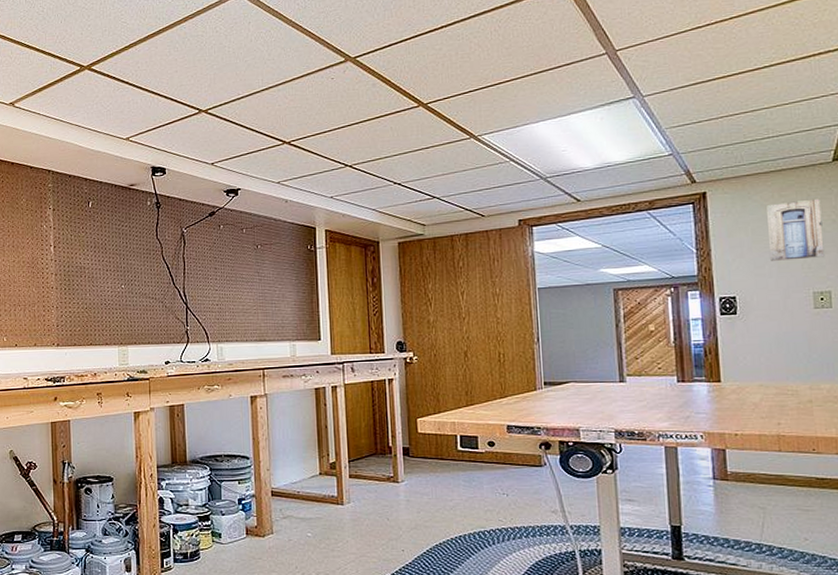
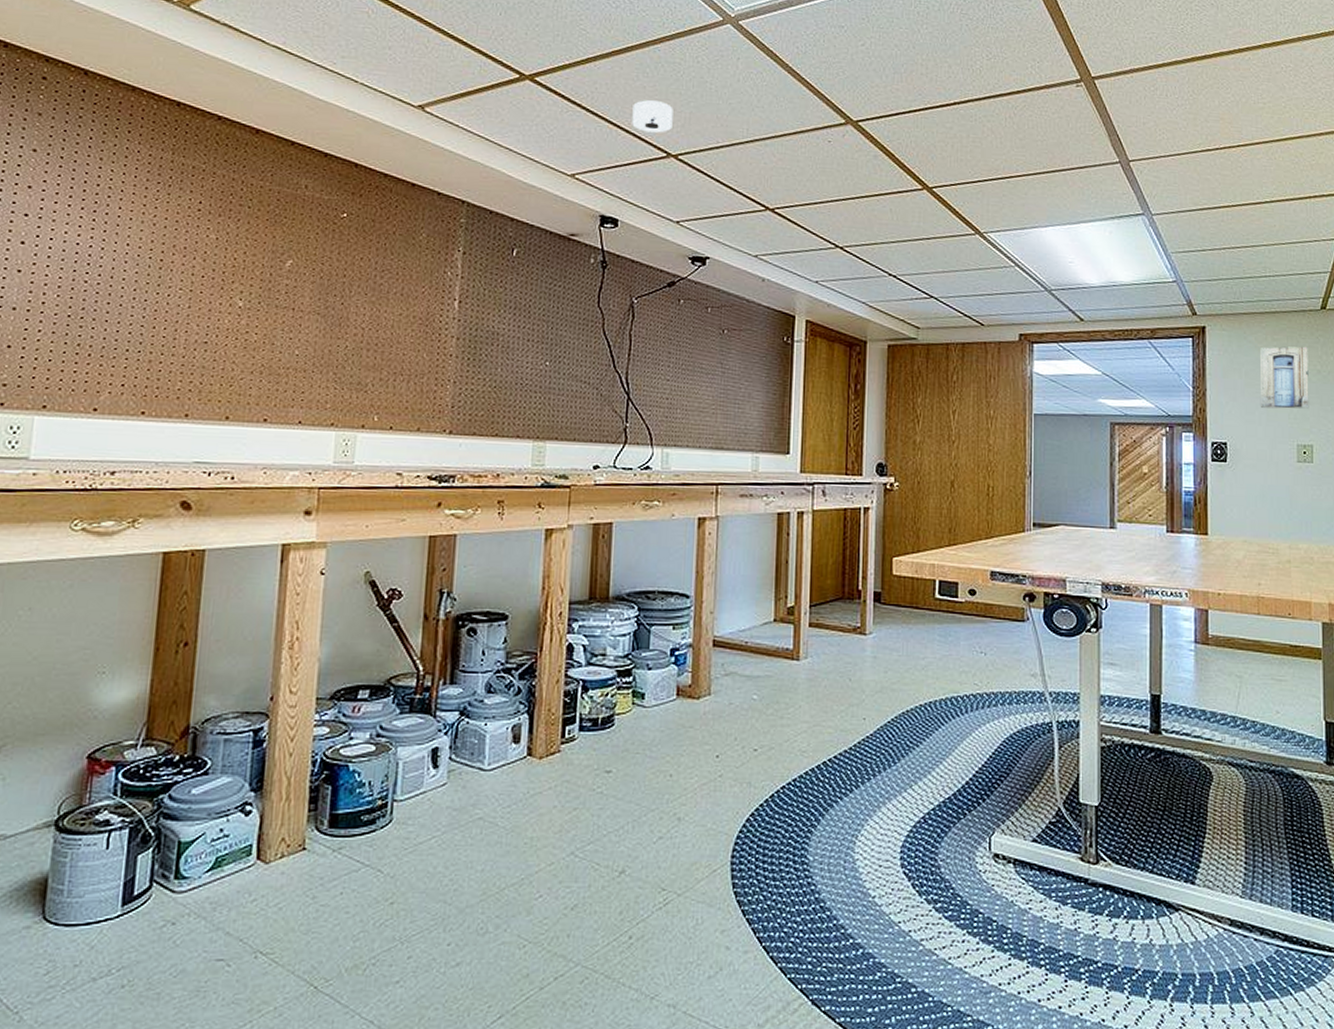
smoke detector: none [168,68,201,96] -> present [632,100,673,133]

